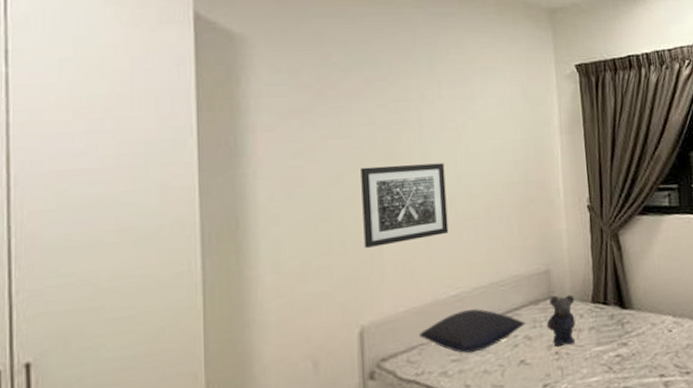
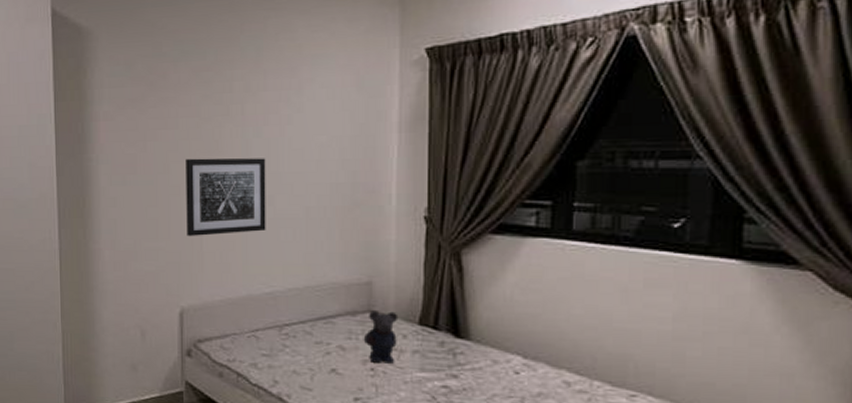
pillow: present [419,309,526,354] -> none [233,309,340,352]

